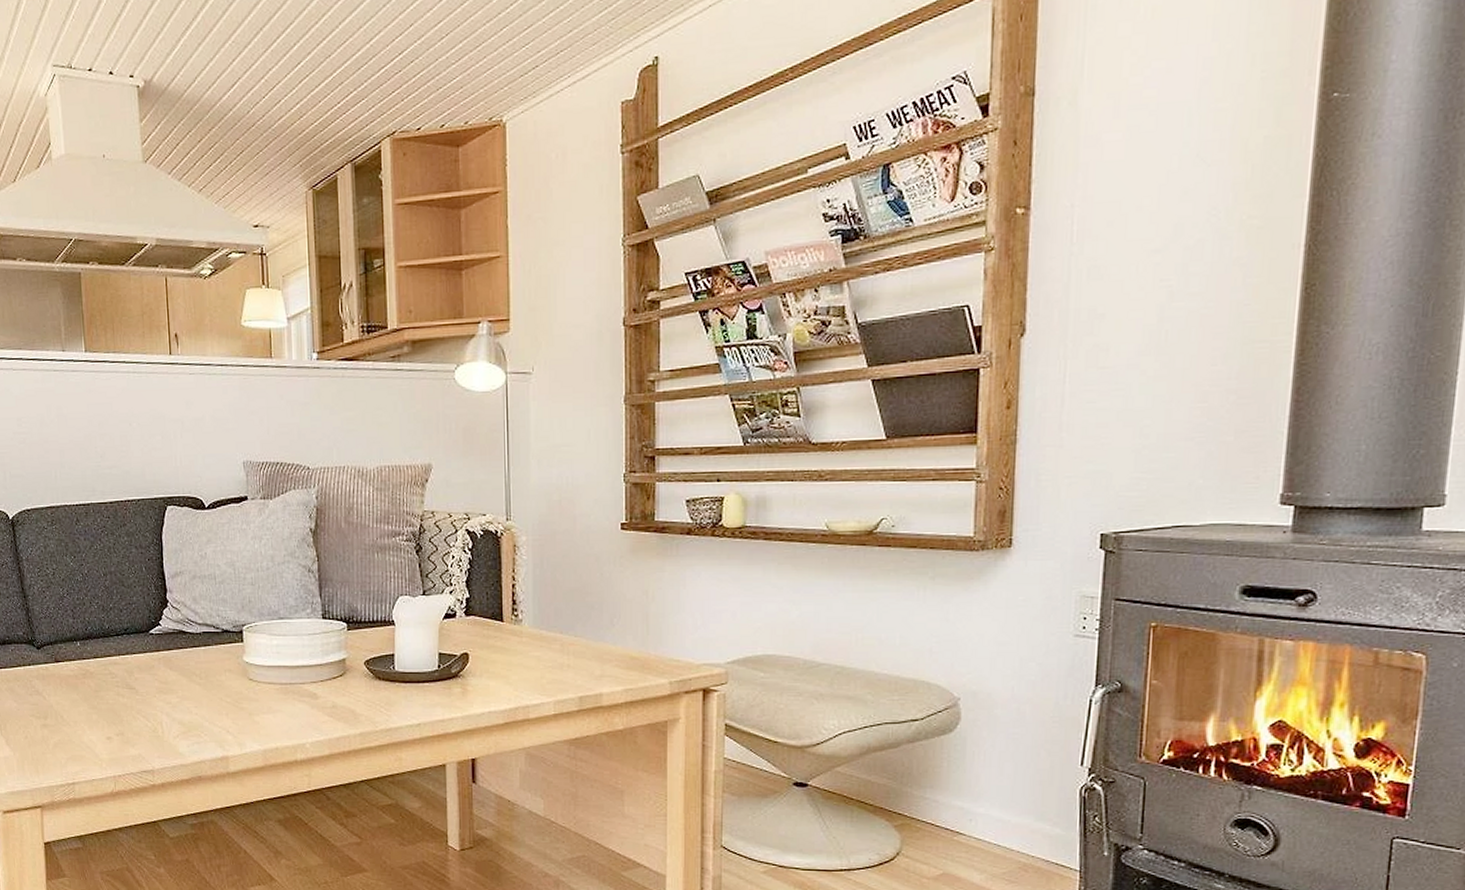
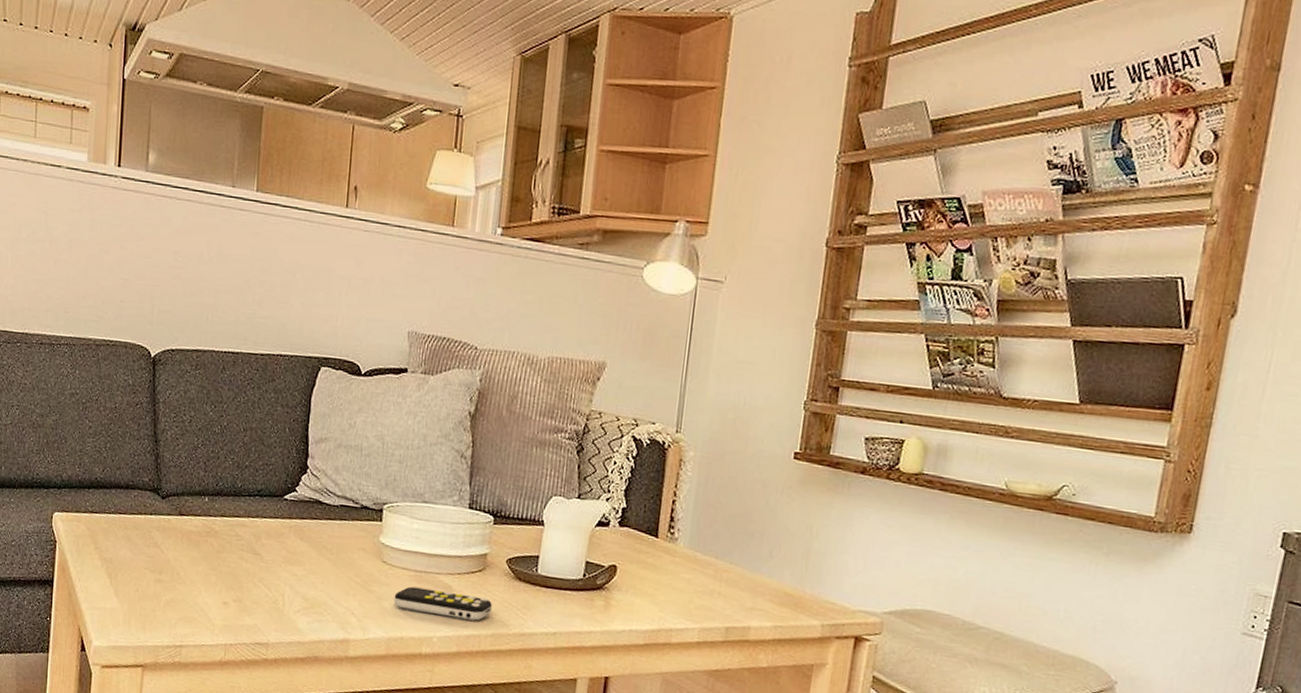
remote control: none [264,699,357,723] -> present [394,586,492,621]

